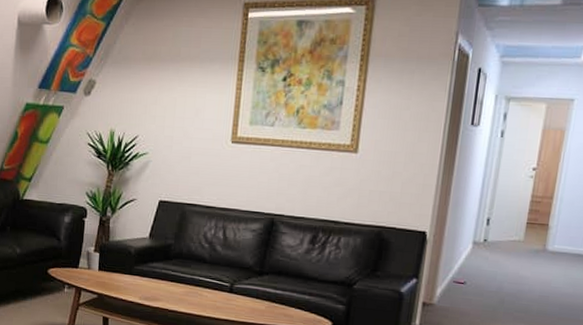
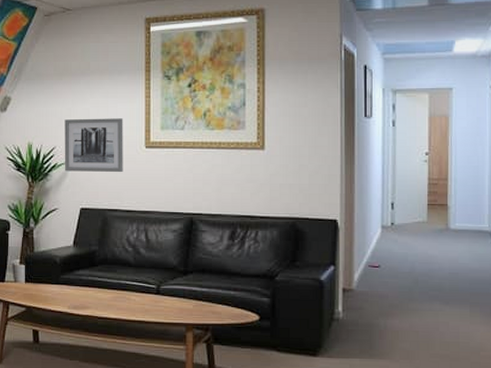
wall art: none [145,107,211,167] -> present [64,118,123,173]

